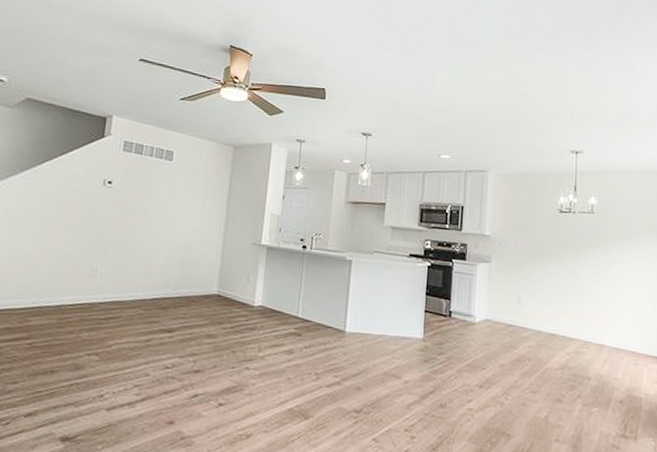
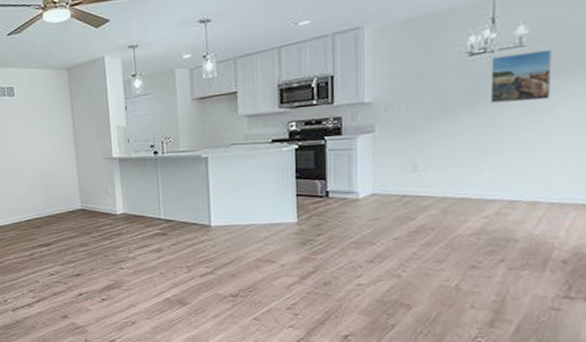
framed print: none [572,217,612,259] -> present [490,49,553,103]

